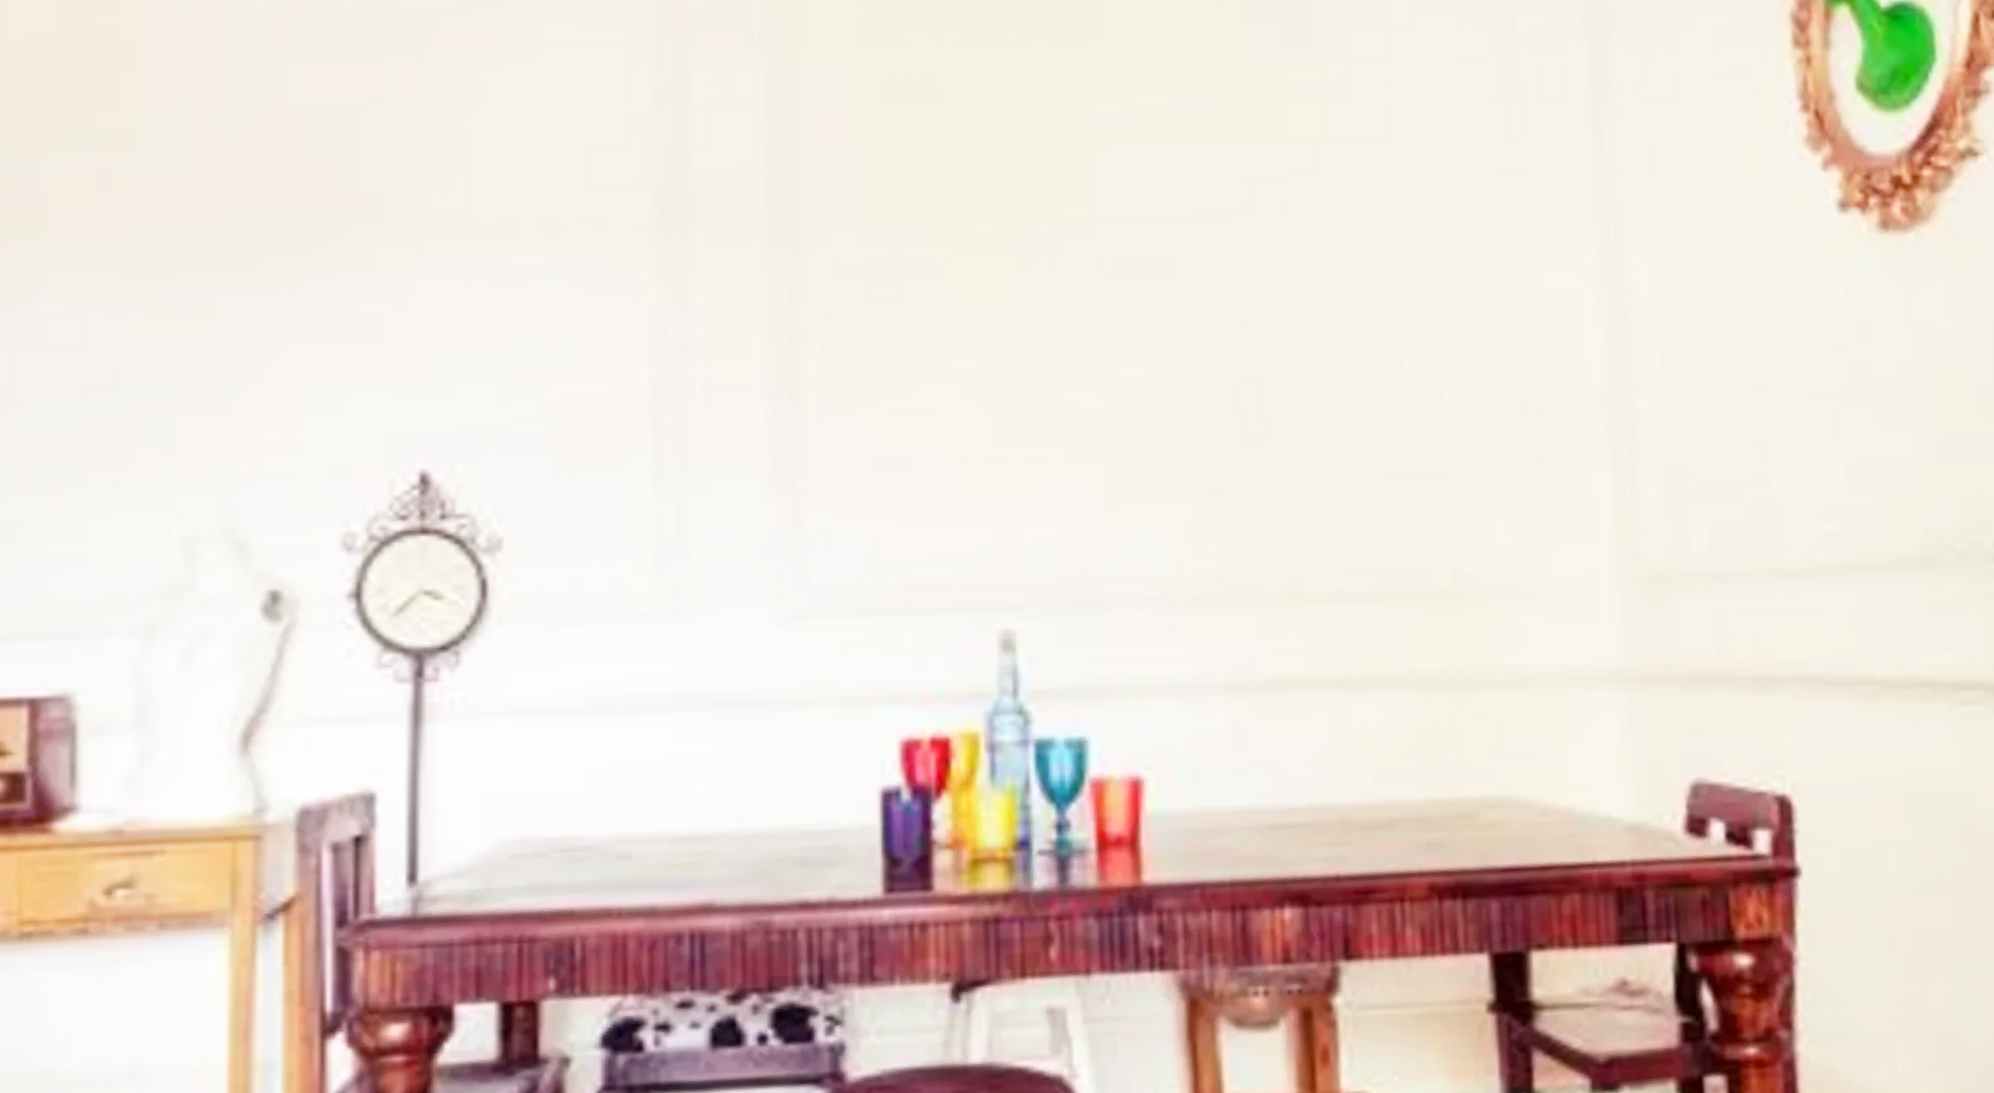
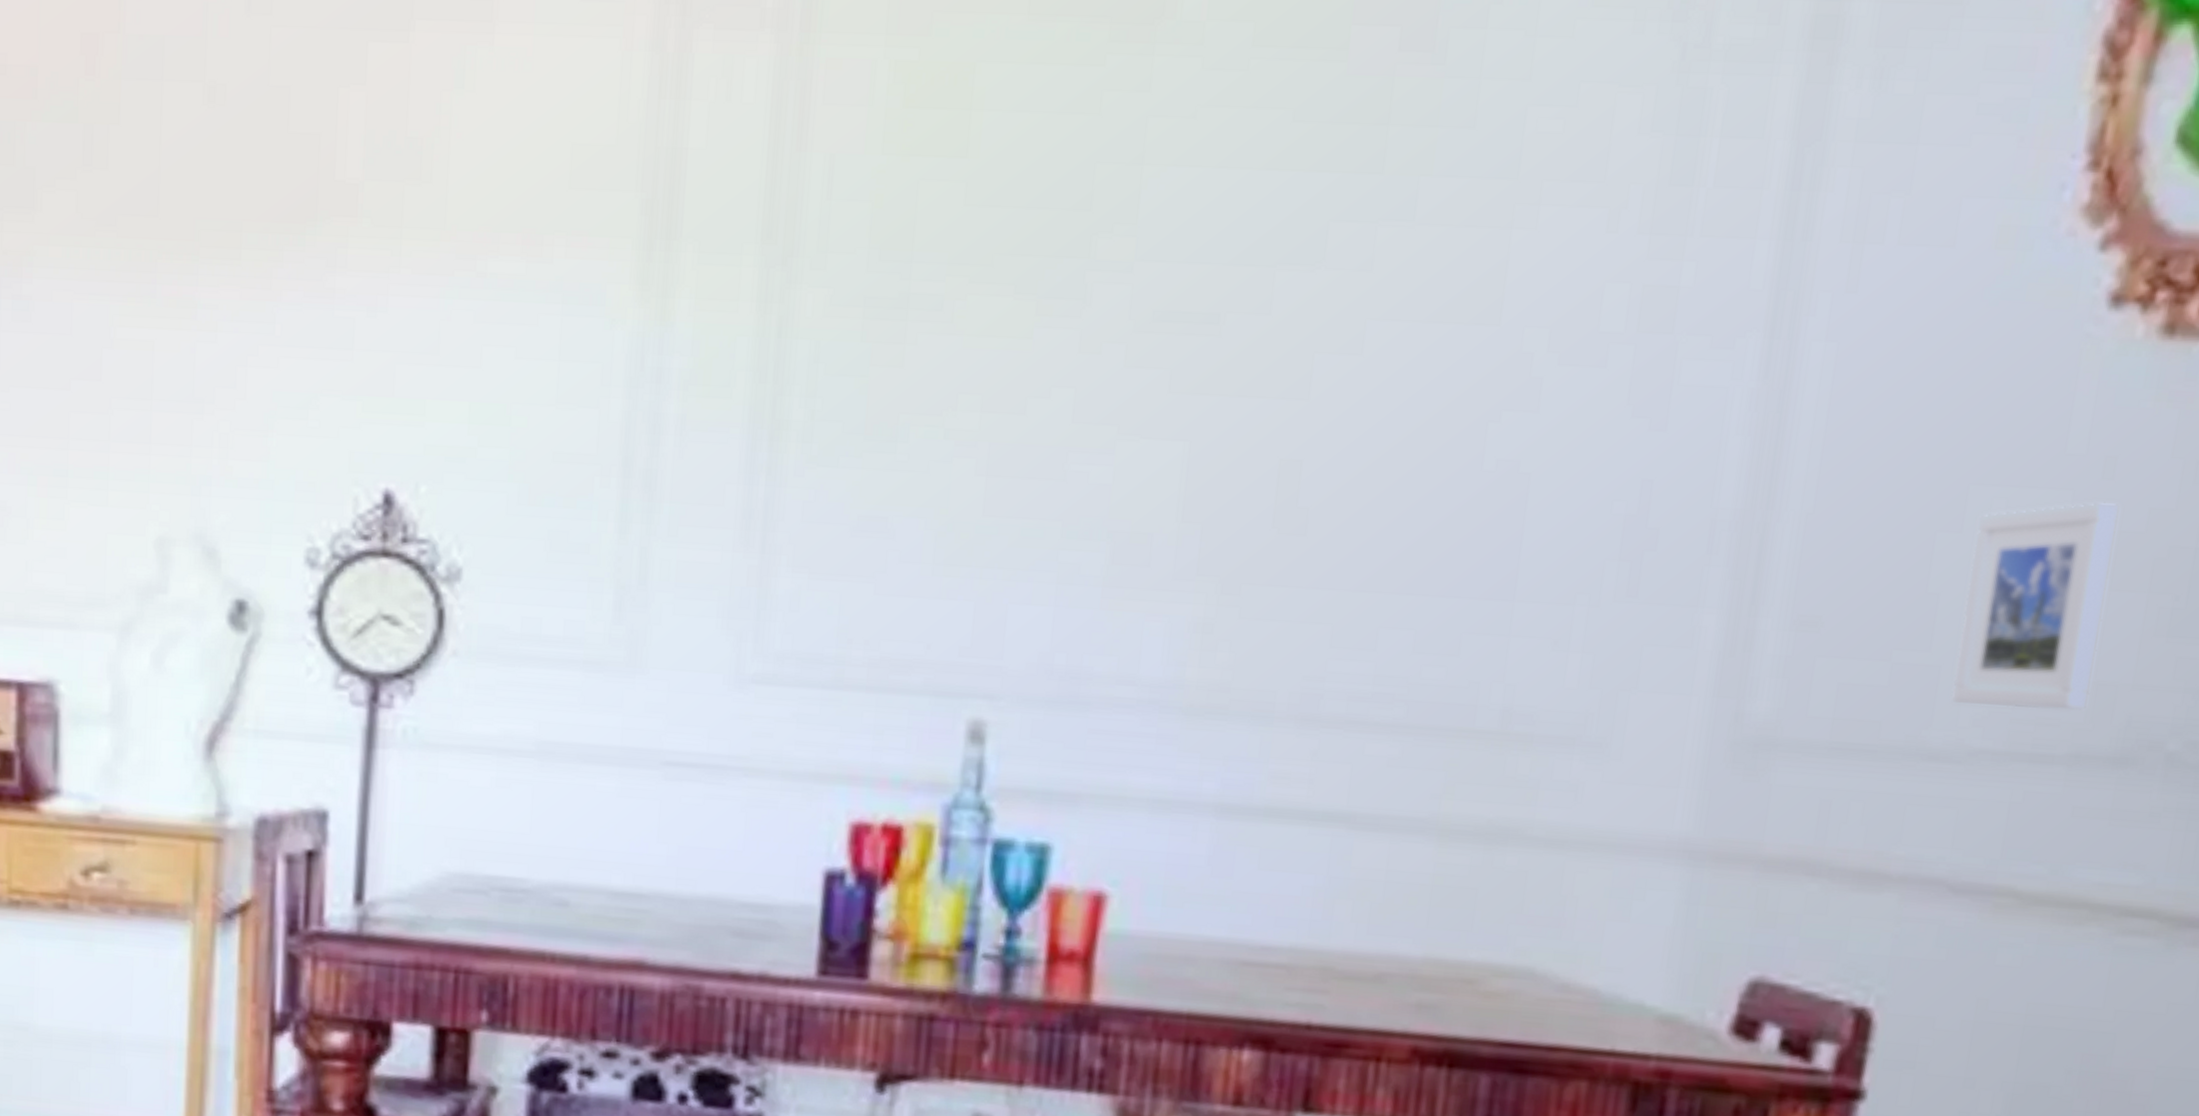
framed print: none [1783,359,1893,531] -> present [1951,501,2121,712]

